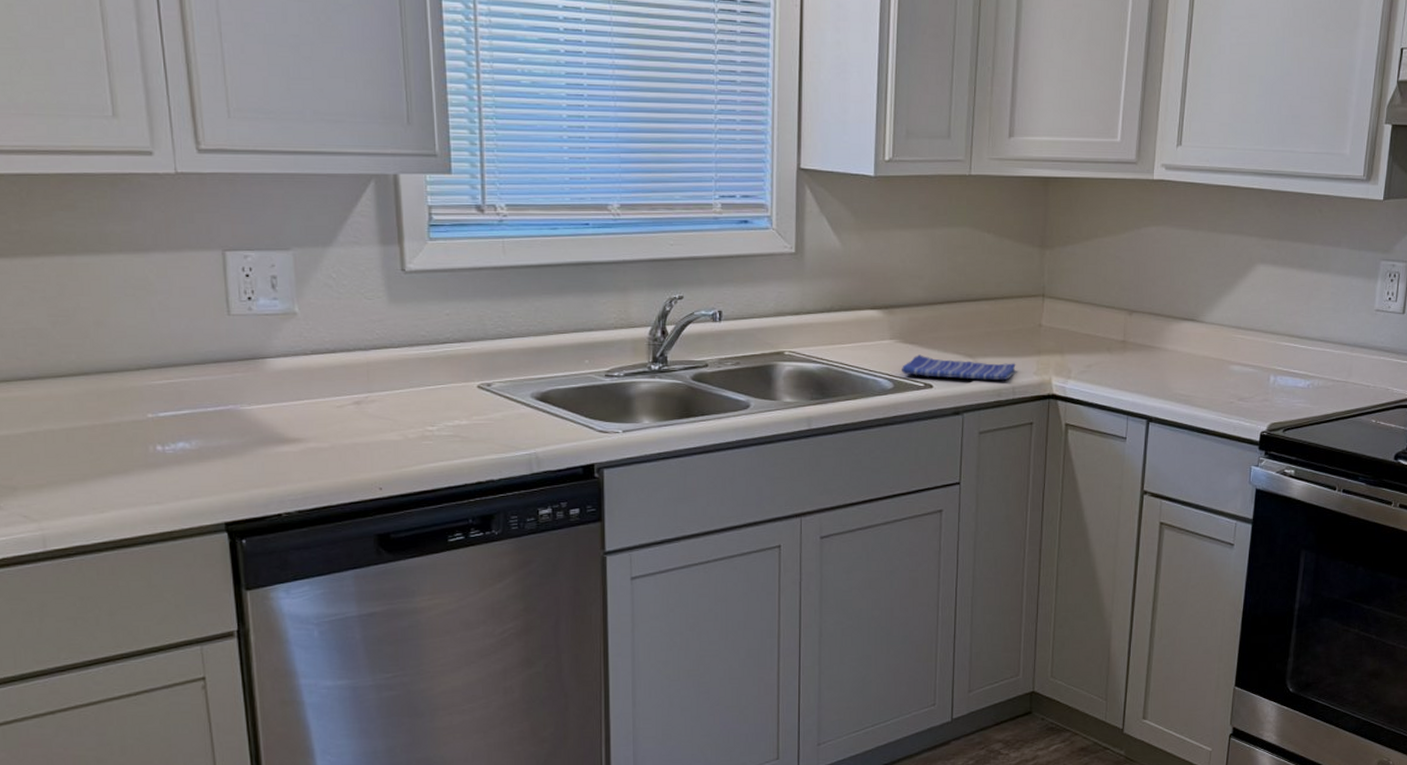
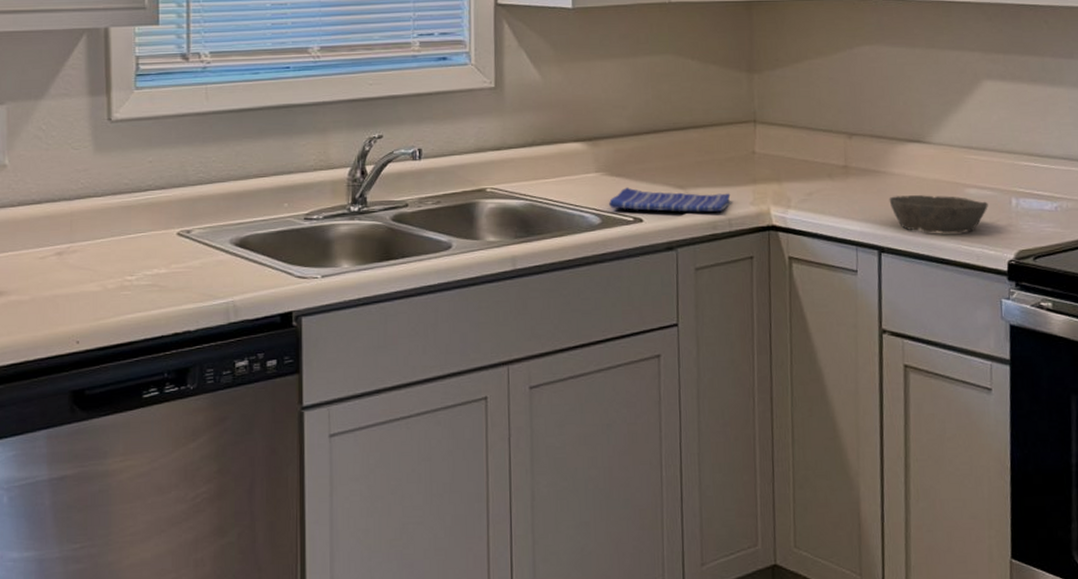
bowl: none [1160,370,1249,406] -> present [889,195,988,234]

